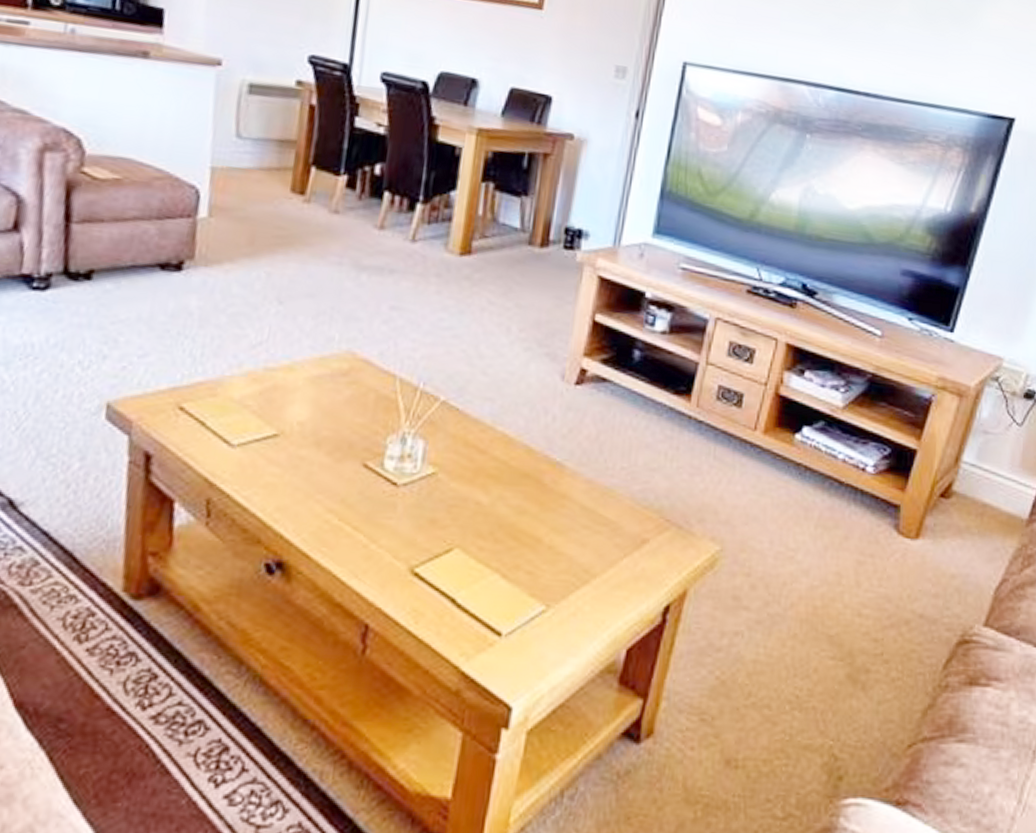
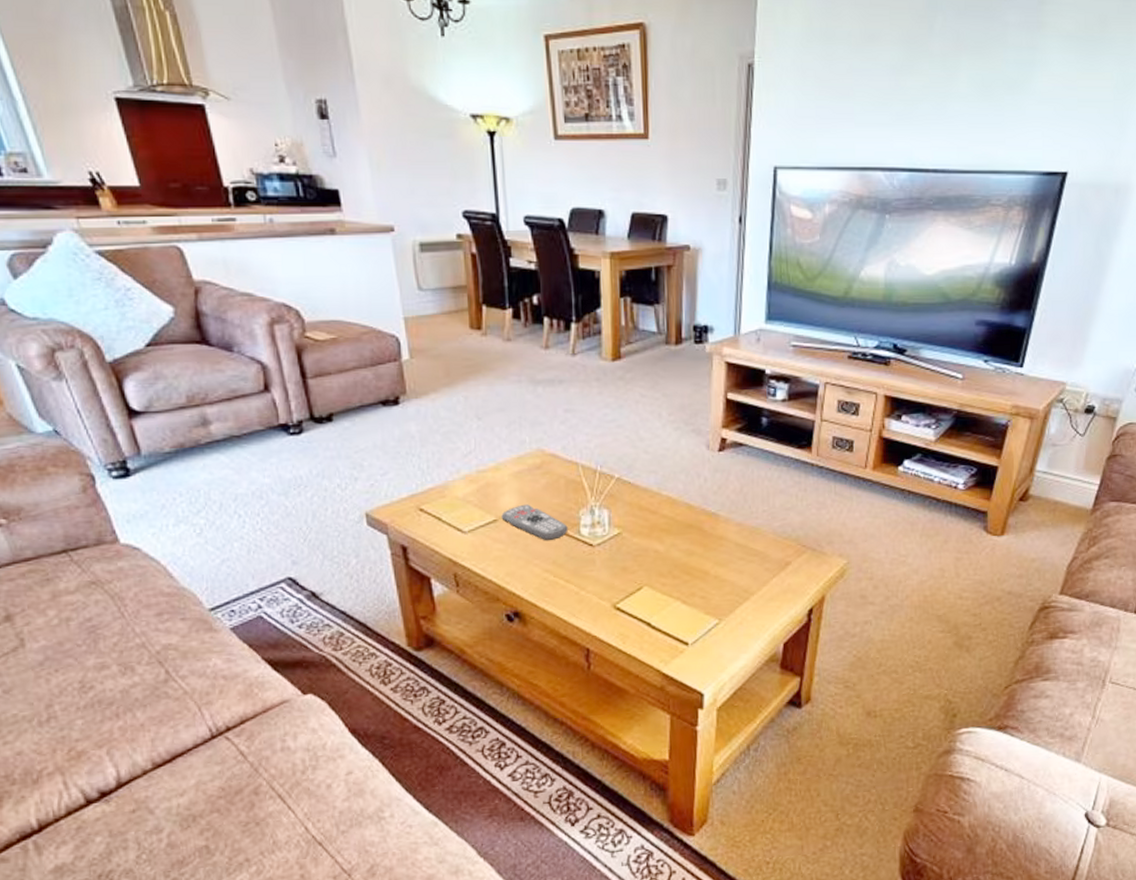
remote control: none [284,419,369,471] -> present [501,504,568,540]

